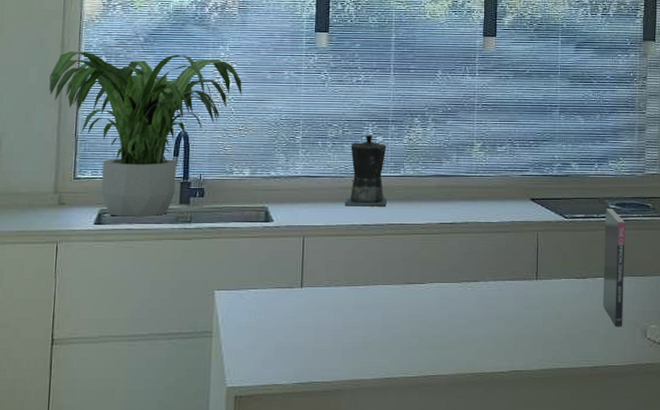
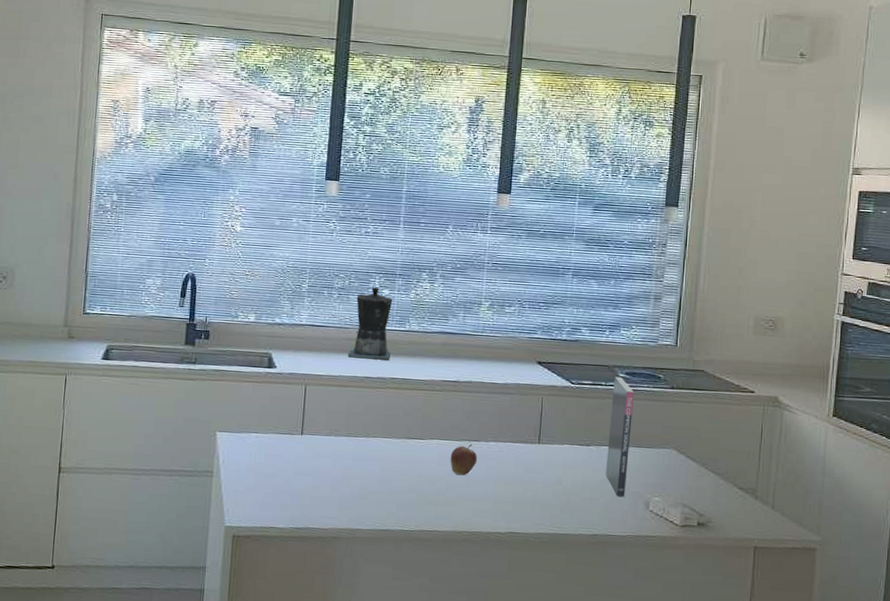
potted plant: present [49,51,242,218] -> none [61,187,250,356]
fruit: none [451,284,478,317] -> present [450,444,478,476]

